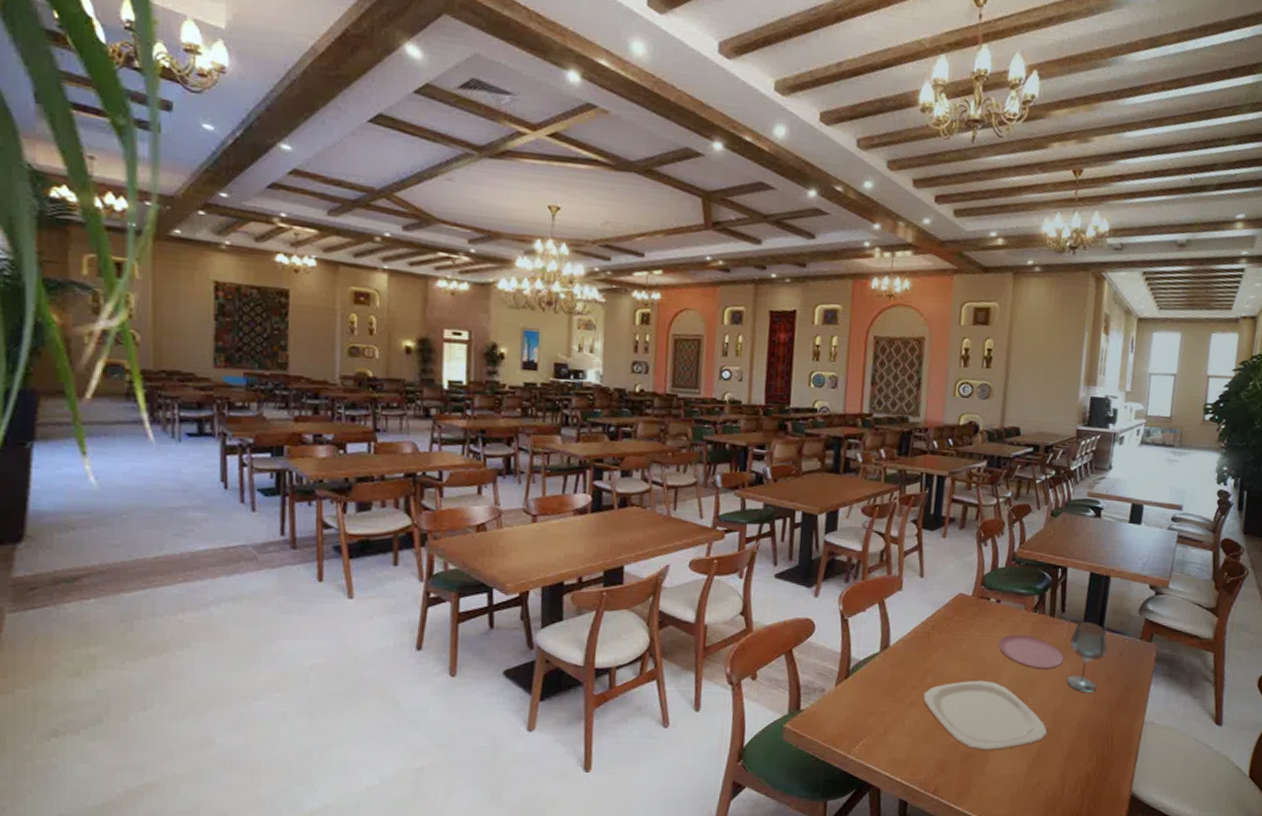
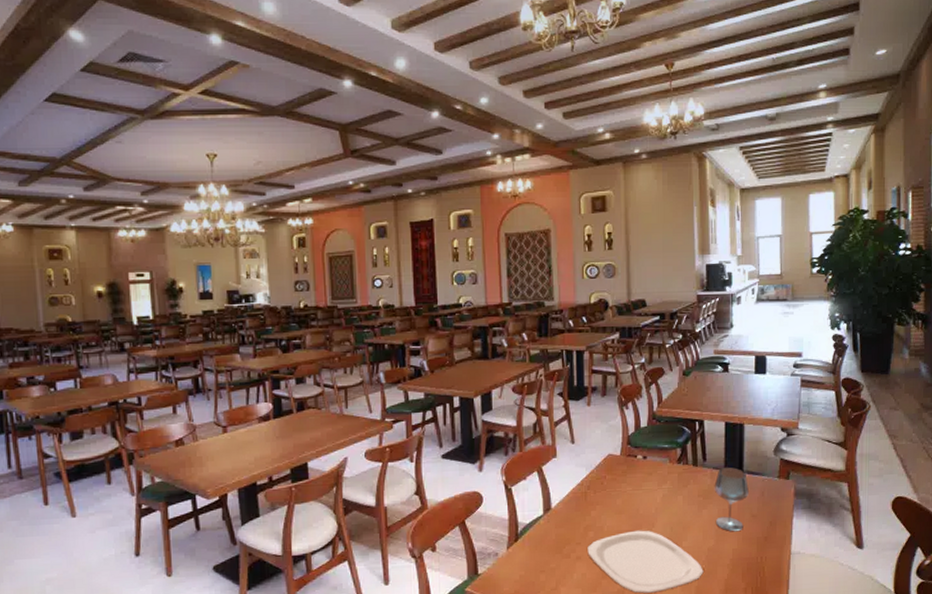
plate: present [998,634,1065,669] -> none [650,485,711,515]

